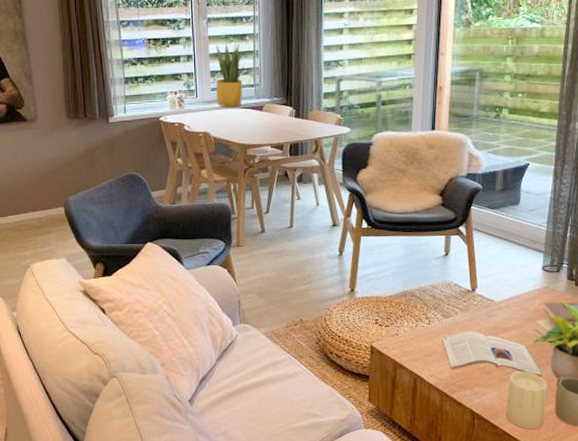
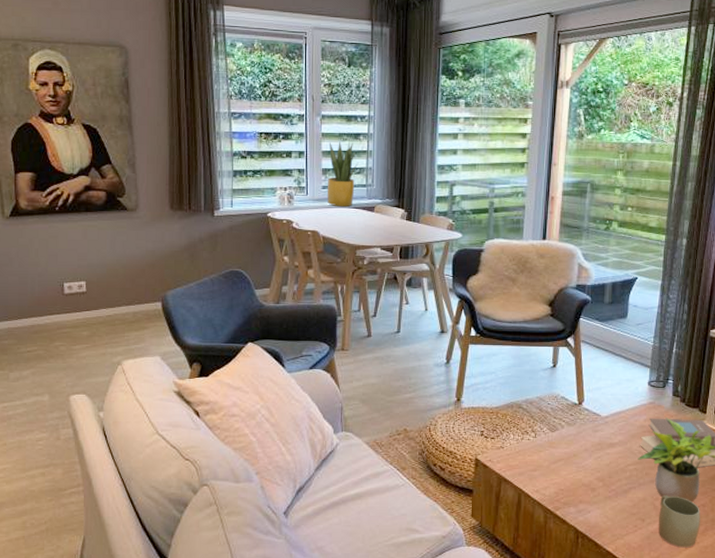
magazine: present [443,331,543,377] -> none [548,446,647,496]
candle: present [506,371,548,429] -> none [610,489,652,549]

